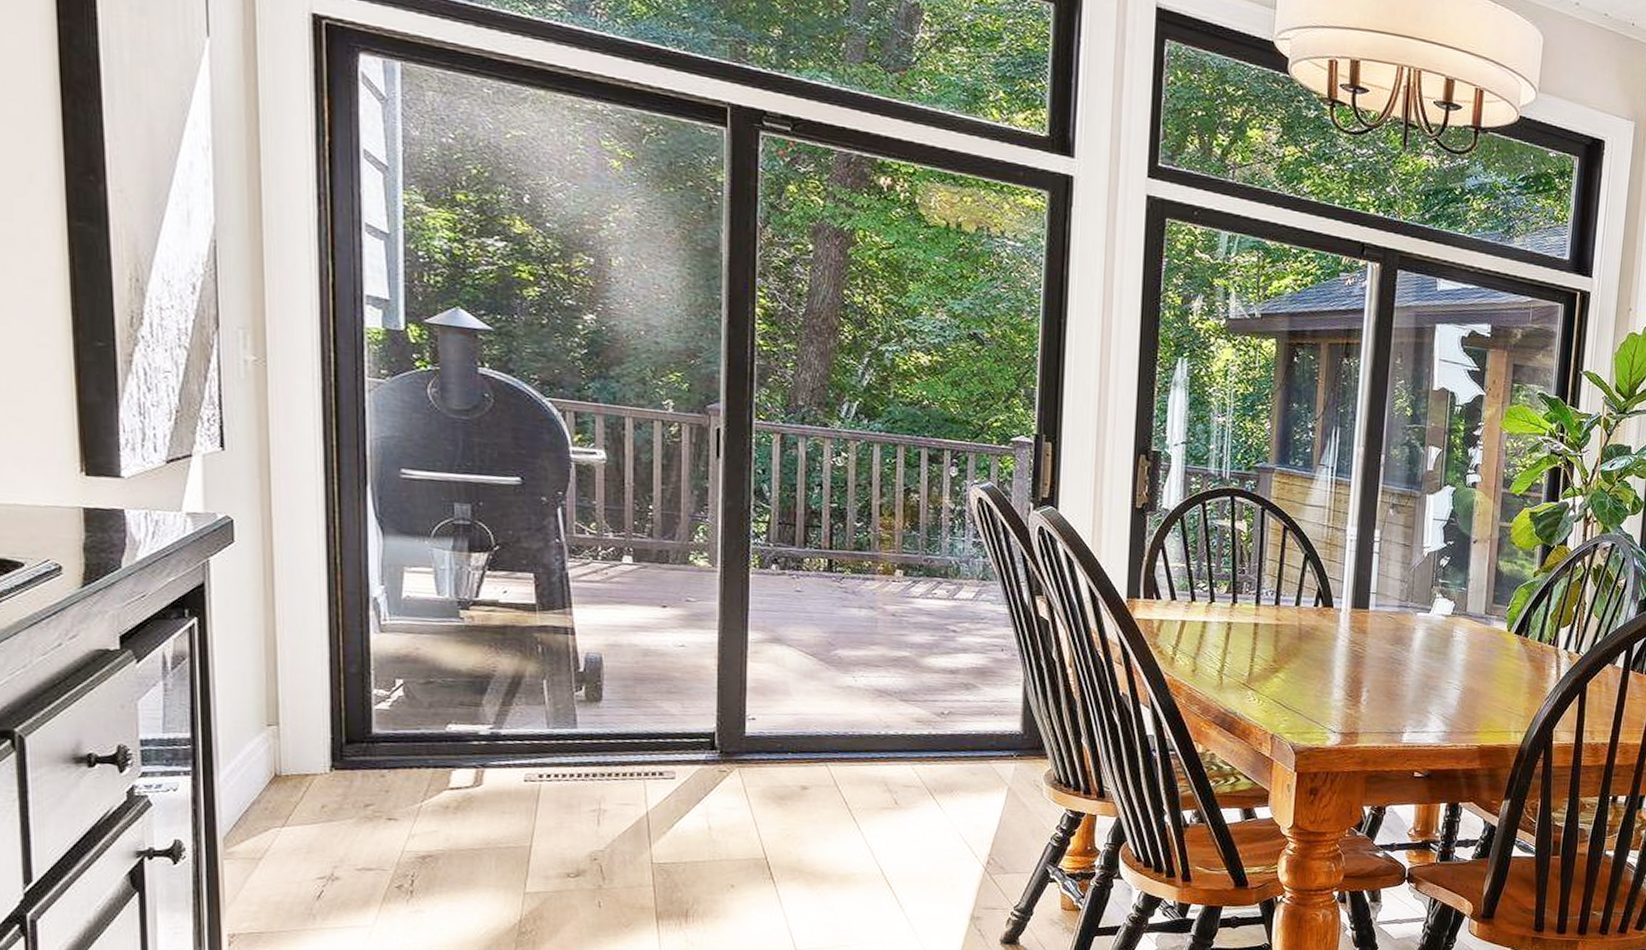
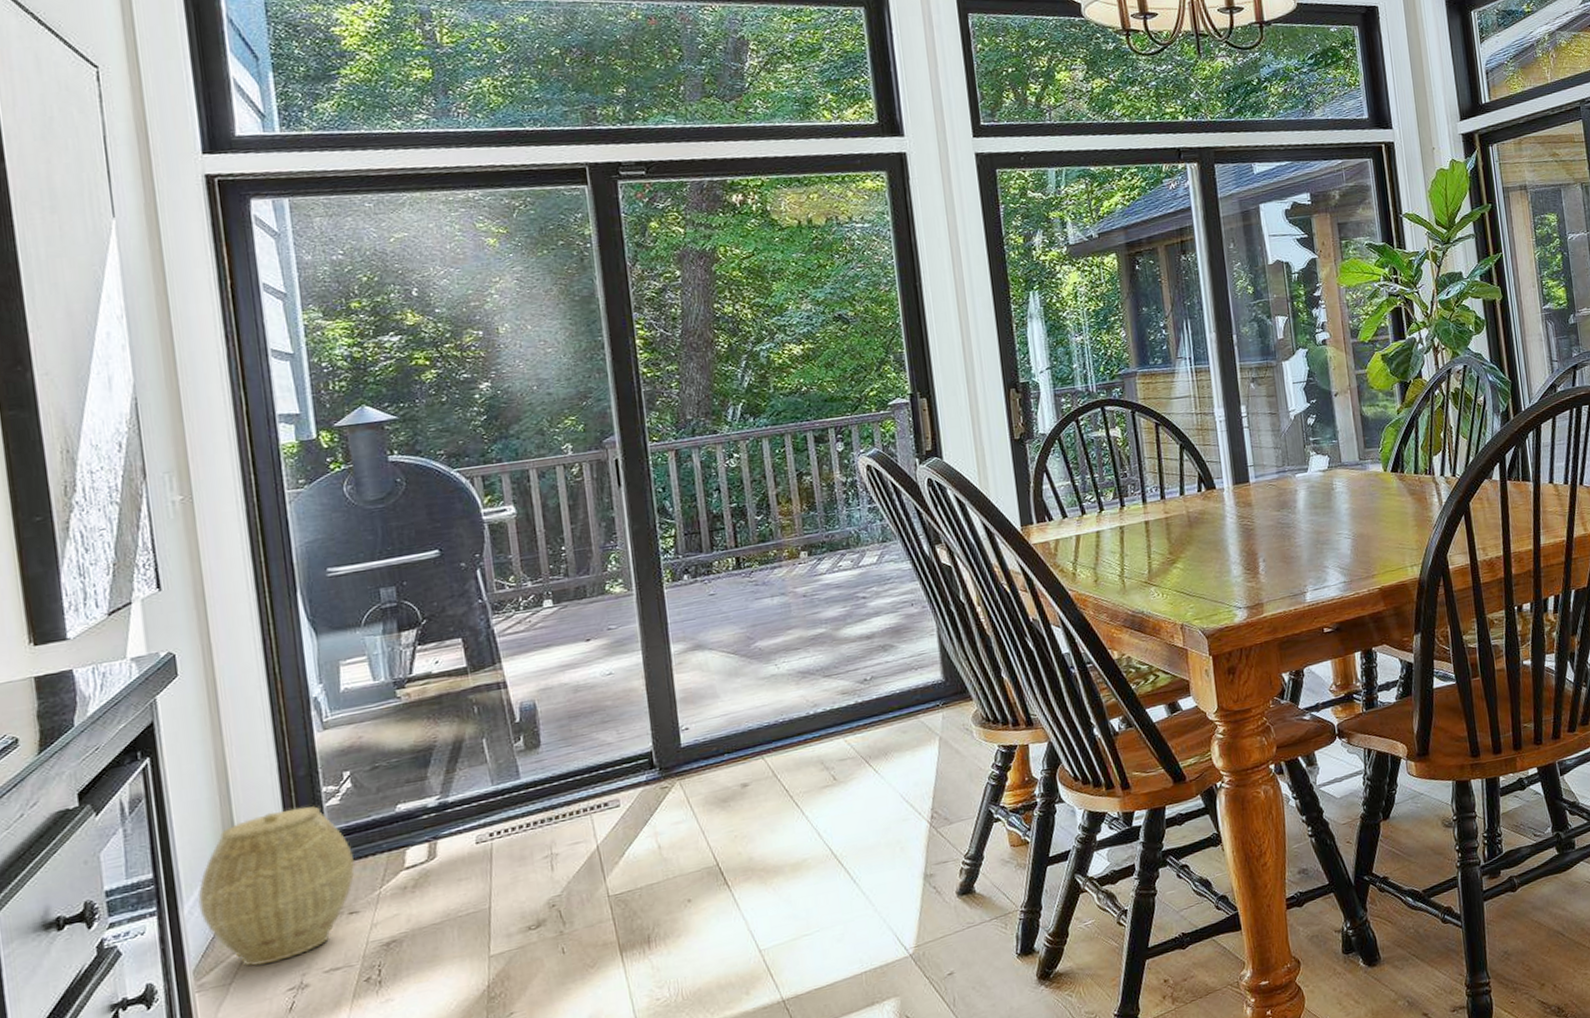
woven basket: none [235,701,399,849] -> present [198,806,356,967]

